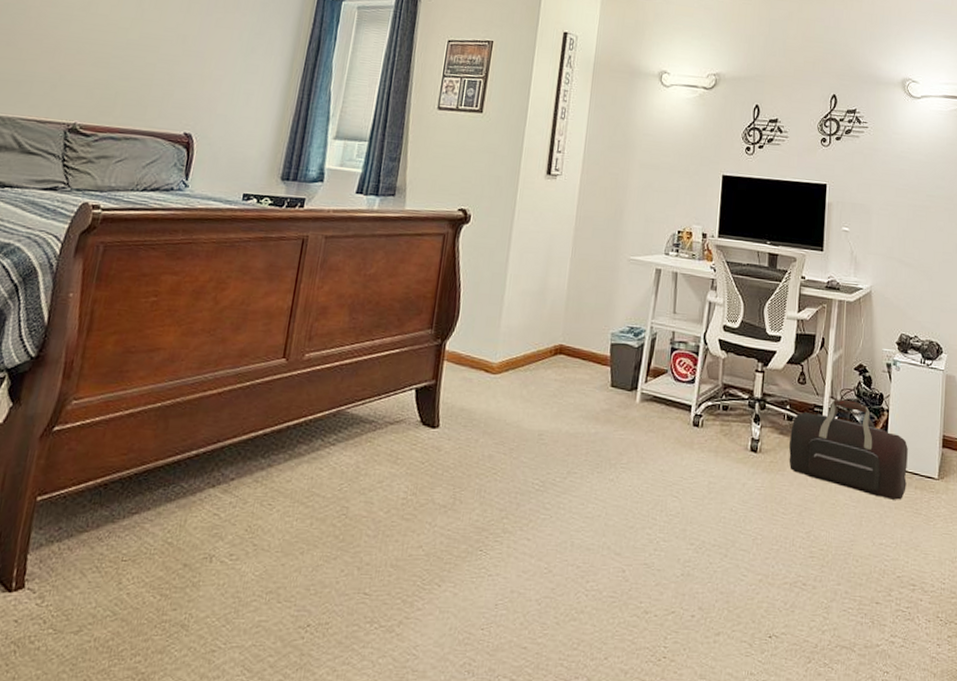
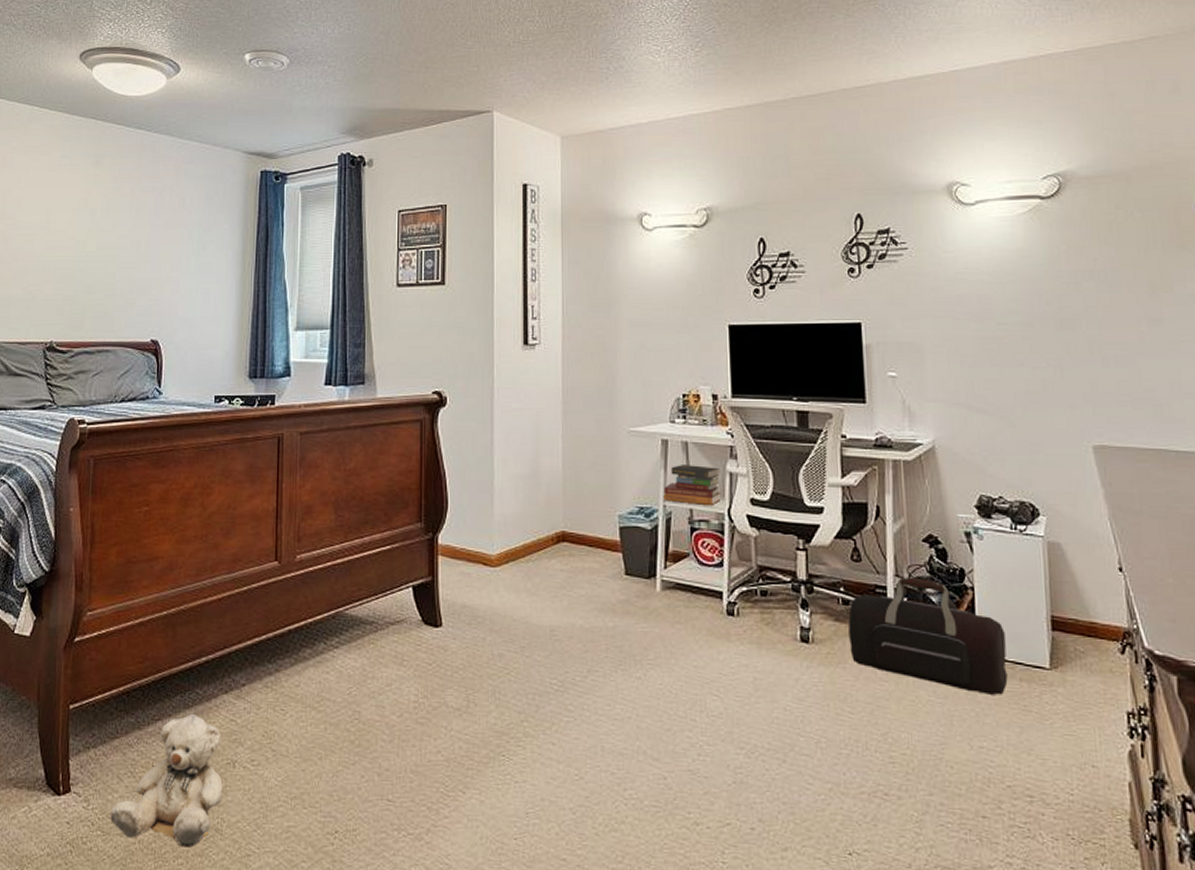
teddy bear: none [66,506,201,644] -> present [110,713,223,848]
books: none [651,292,701,329] -> present [663,465,722,505]

